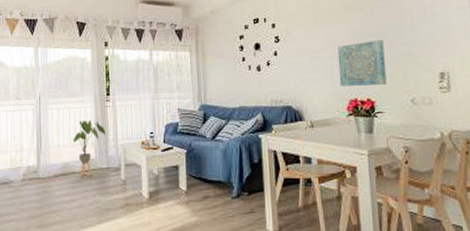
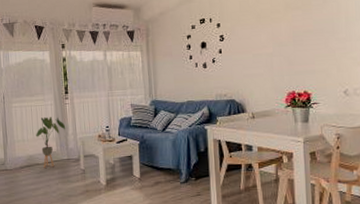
wall art: present [337,40,387,86] -> none [277,36,322,80]

